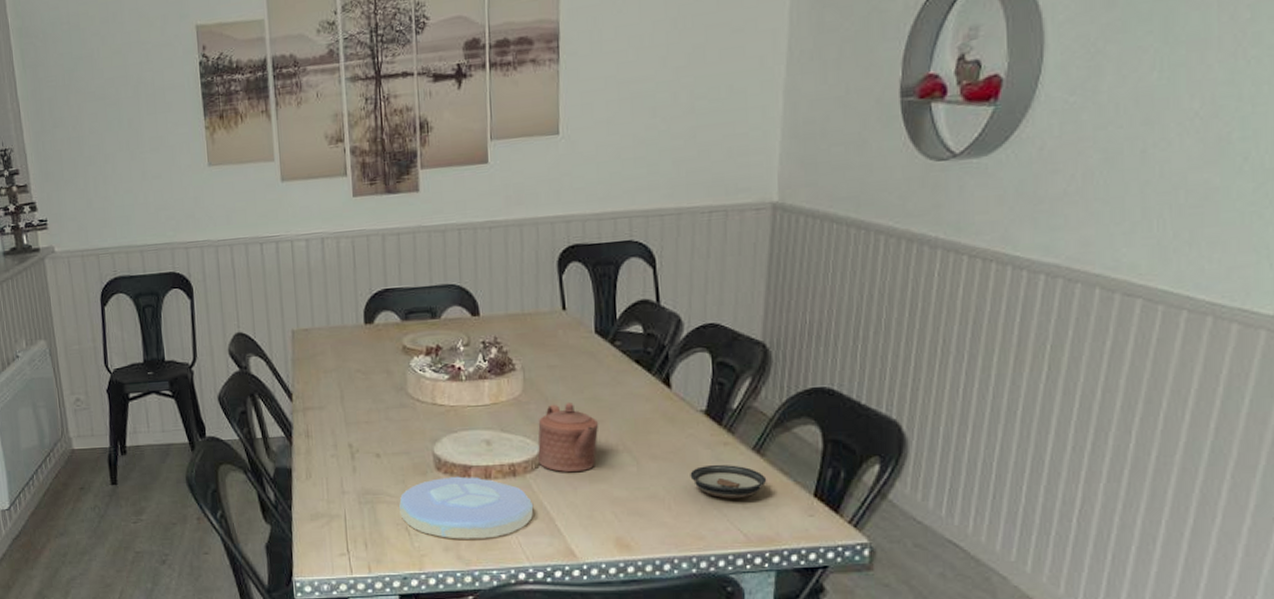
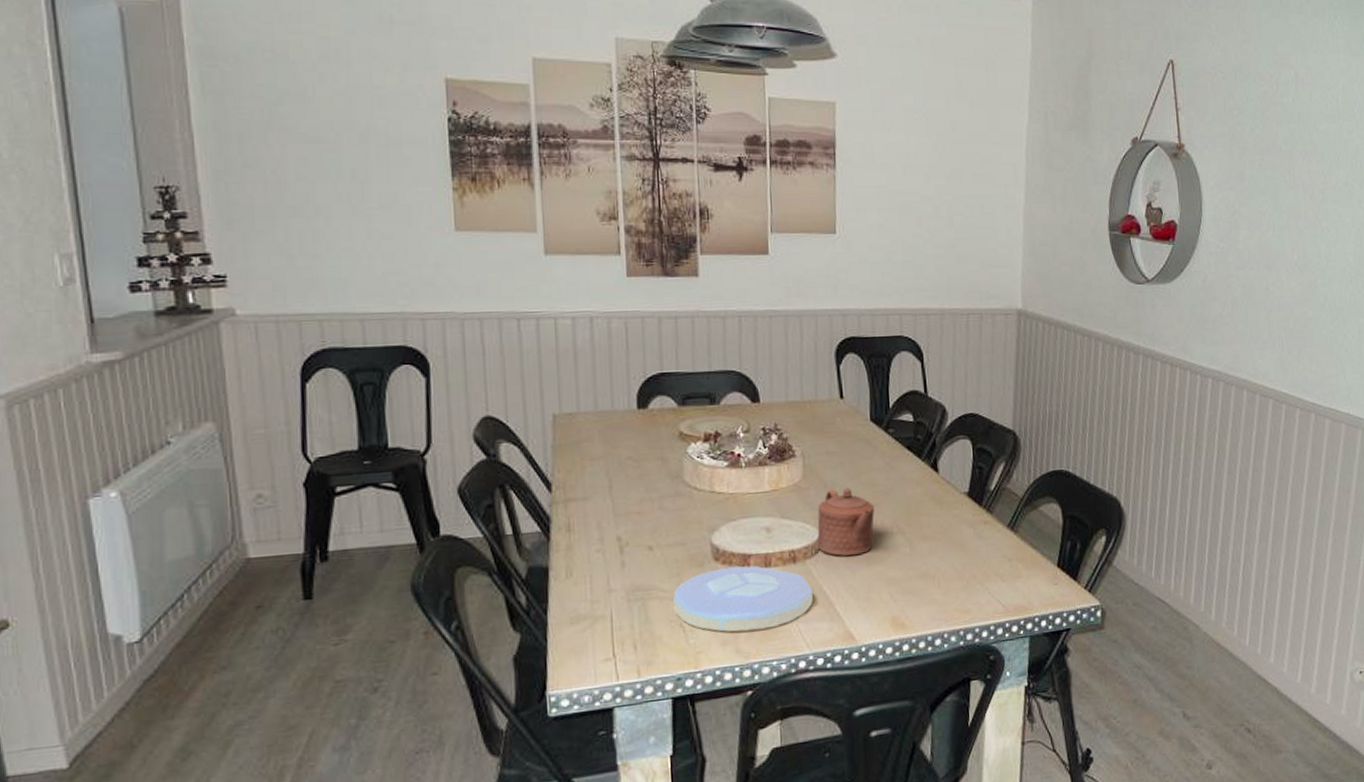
saucer: present [690,464,767,499] -> none [956,541,1020,574]

